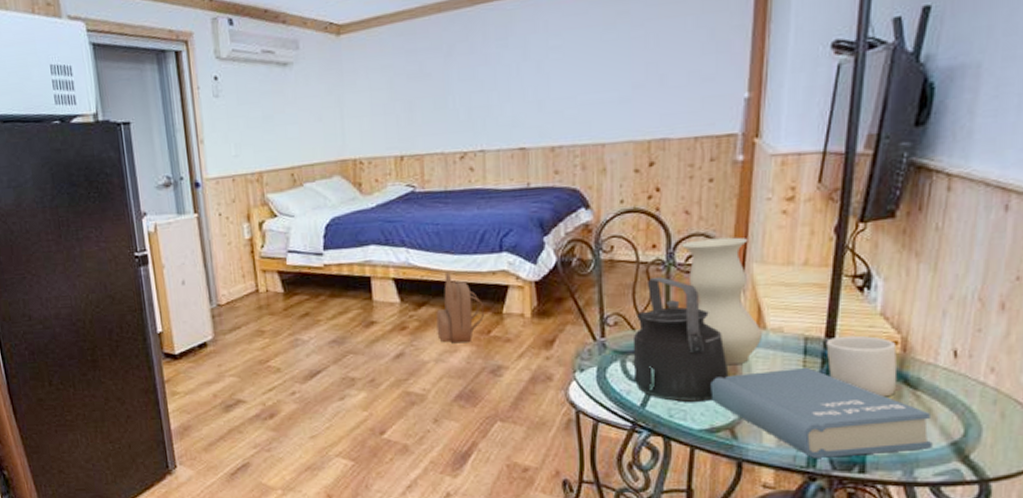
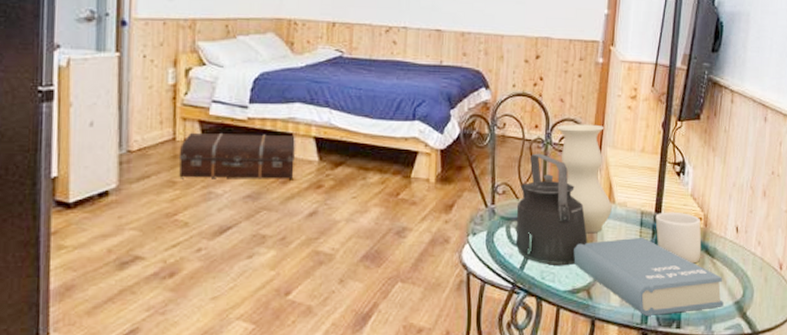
suitcase: none [263,279,376,327] -> present [178,132,295,179]
backpack: present [436,272,485,344] -> none [350,135,396,204]

